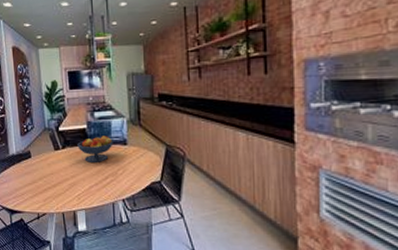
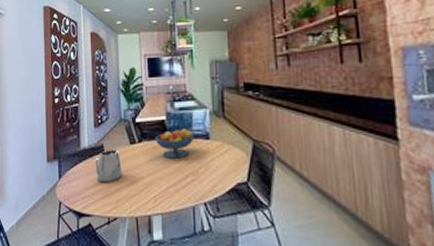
pitcher: none [23,154,49,184] -> present [95,149,122,183]

